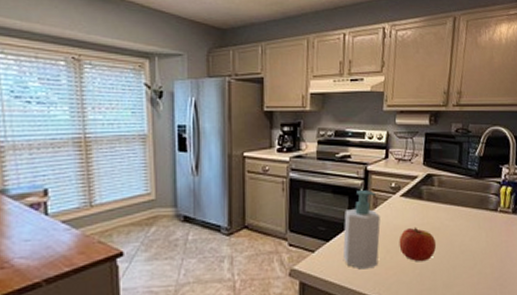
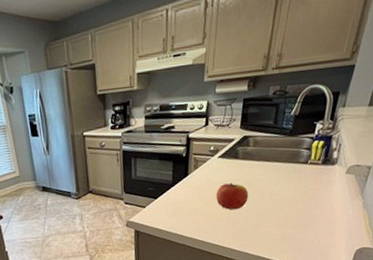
soap bottle: present [342,190,381,269] -> none [168,155,200,218]

